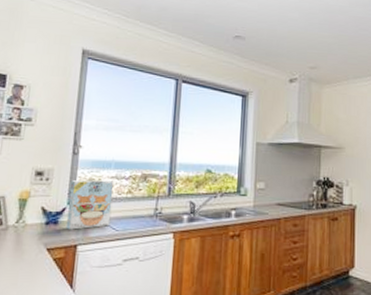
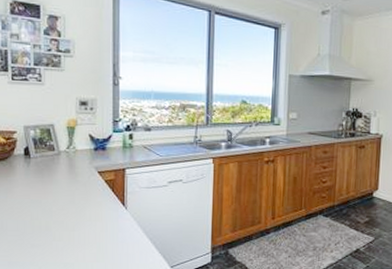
cereal box: present [65,180,114,230] -> none [113,109,155,155]

